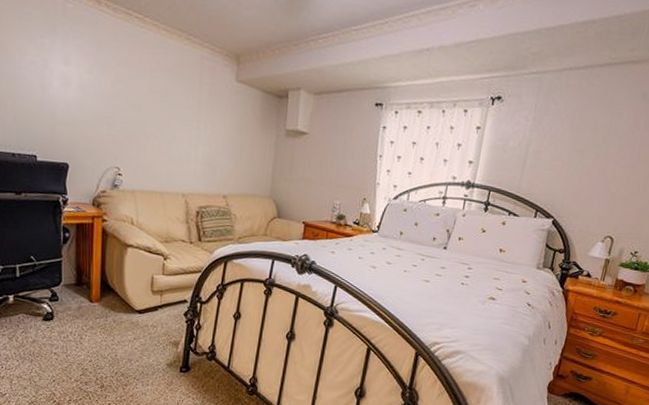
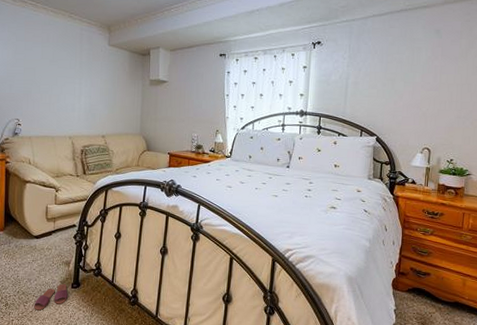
slippers: none [135,367,175,395] -> present [34,284,68,311]

